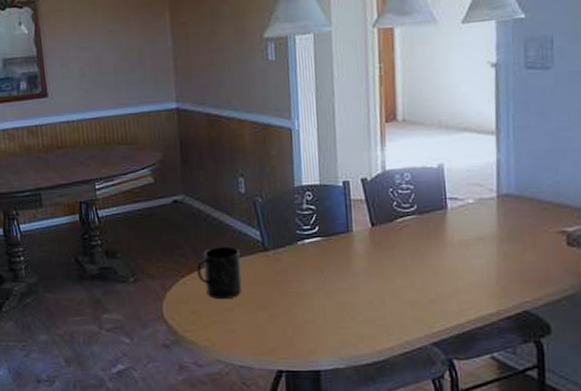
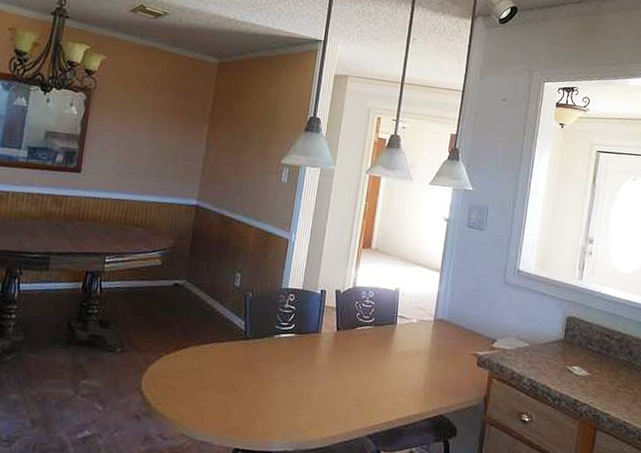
mug: present [196,247,242,300] -> none [181,330,224,379]

